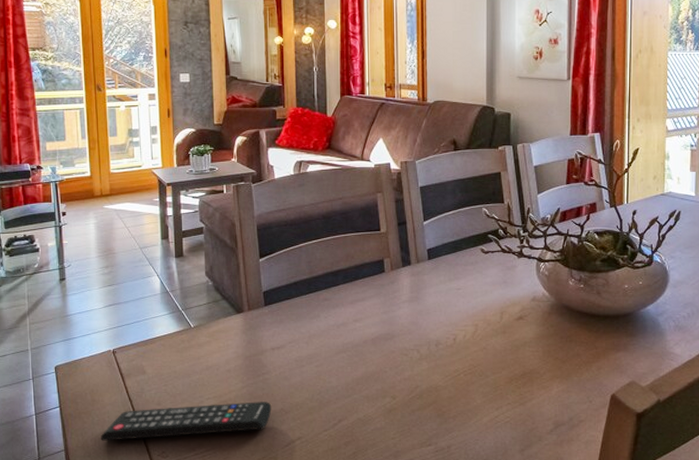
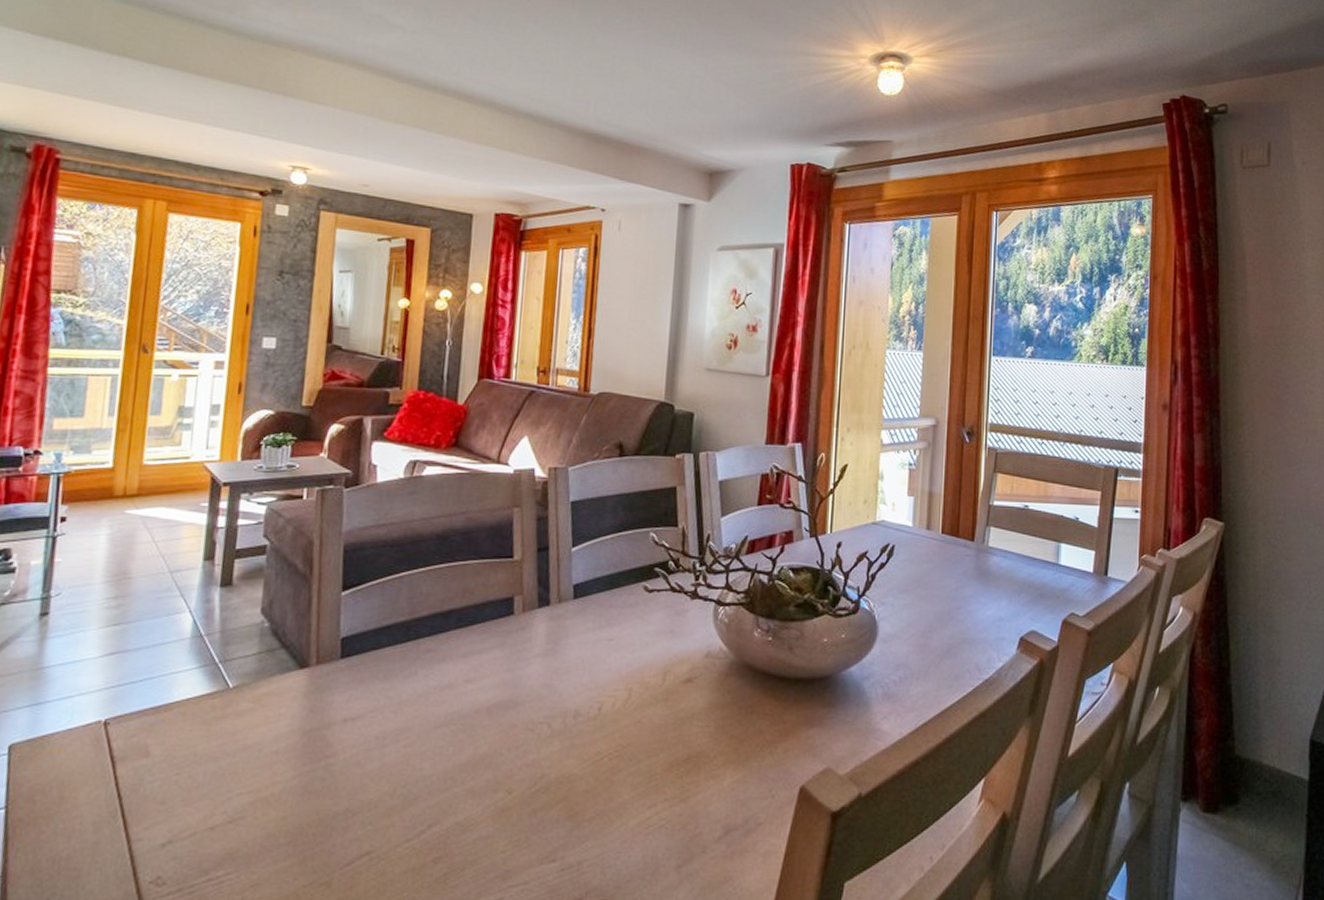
remote control: present [101,402,272,441] -> none [63,798,333,861]

